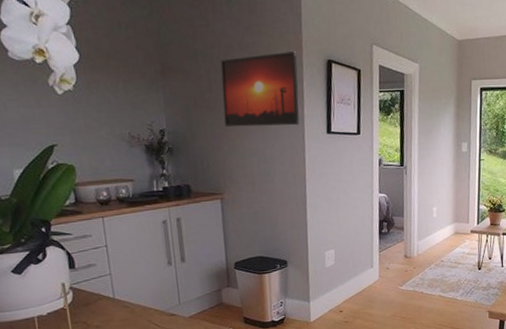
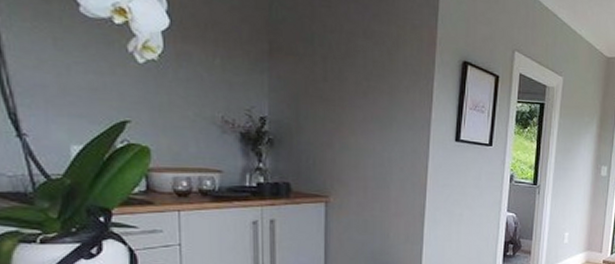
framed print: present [220,52,300,128] -> none [338,46,430,129]

